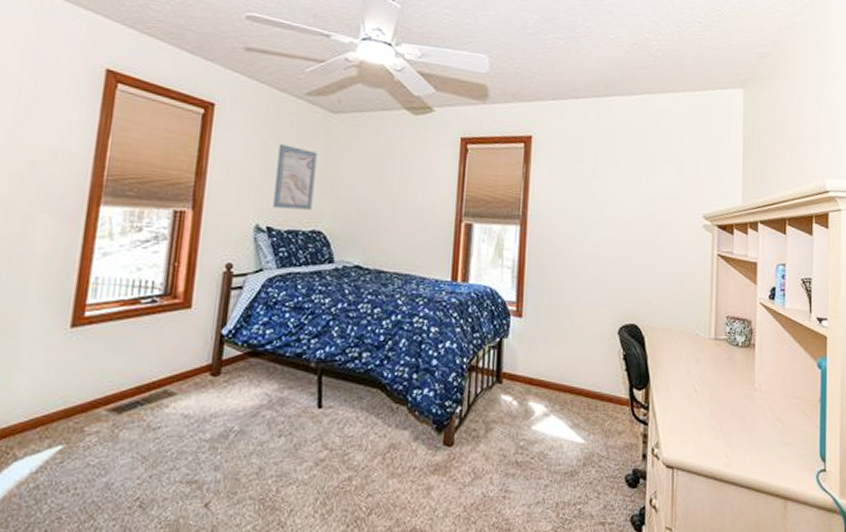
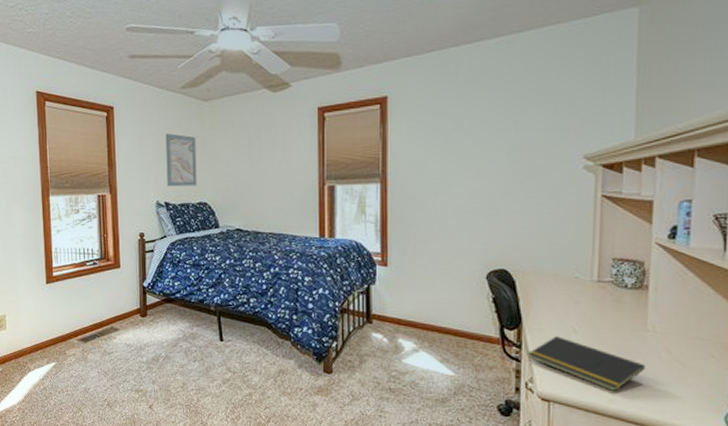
notepad: none [653,396,754,455] -> present [526,336,645,392]

